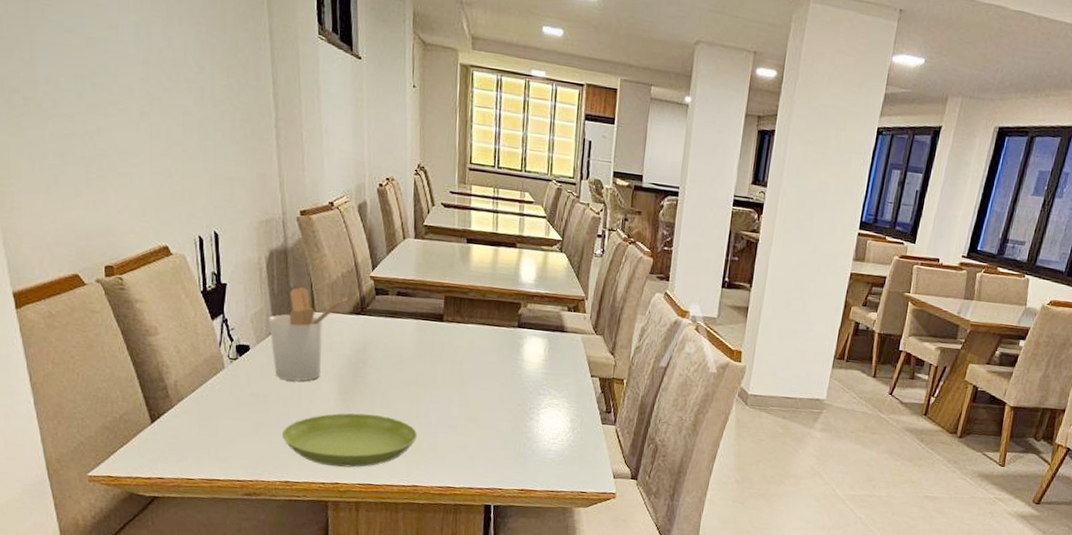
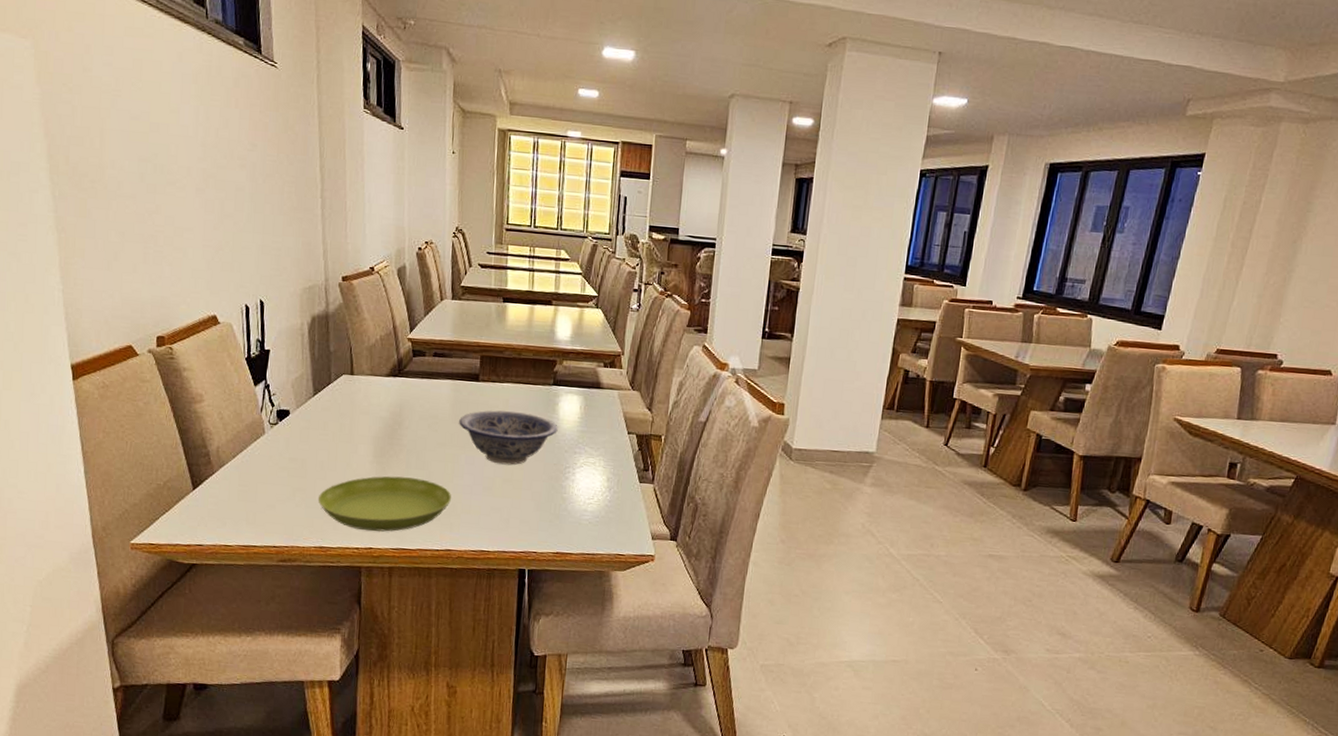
utensil holder: present [269,287,348,381] -> none [308,351,386,445]
bowl: none [424,350,523,405] -> present [459,410,558,465]

